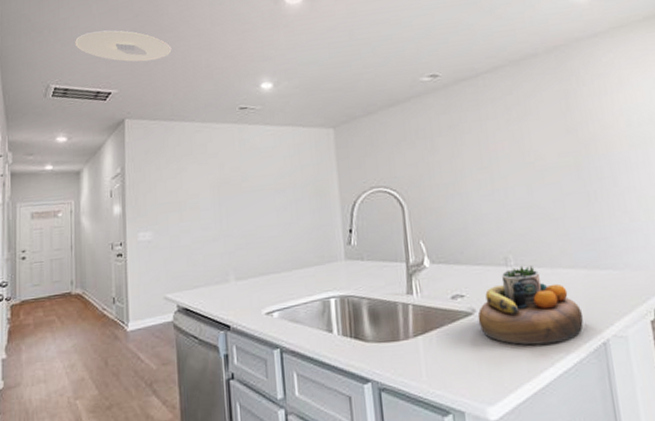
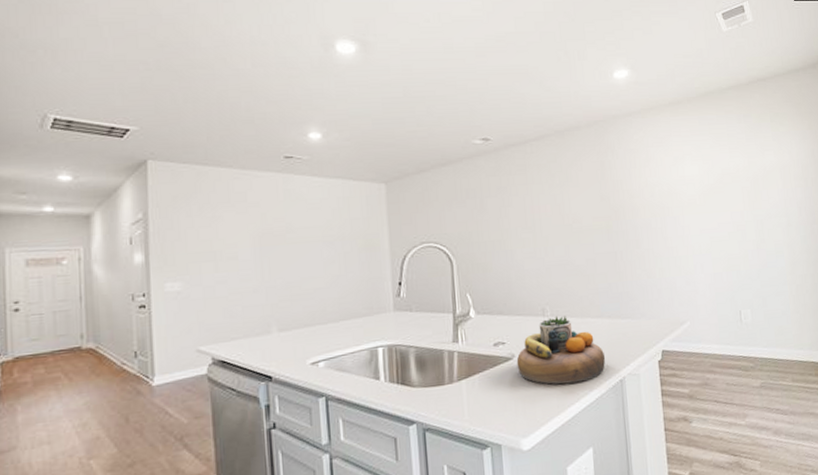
ceiling light: present [75,30,172,62] -> none [81,58,205,98]

